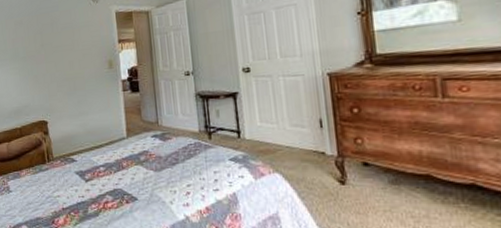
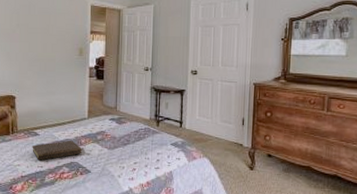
book: none [70,164,128,190] -> present [32,140,85,161]

